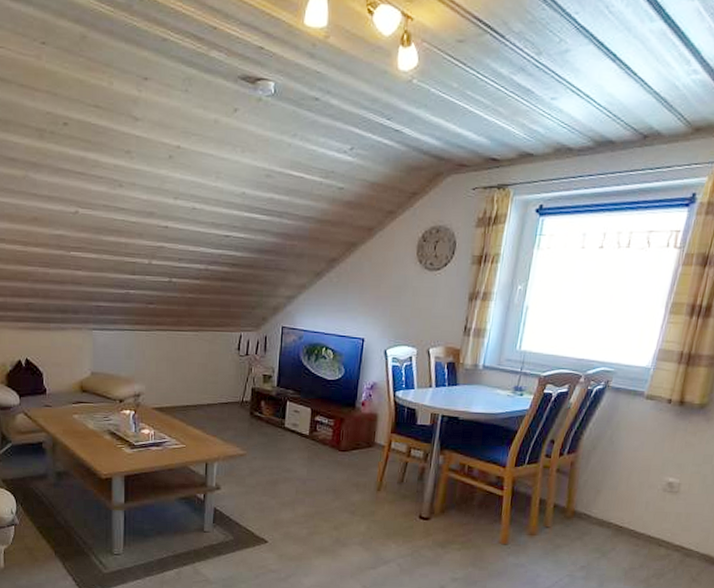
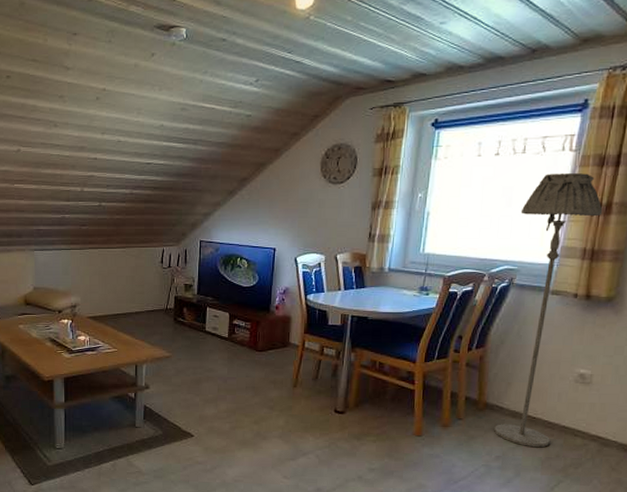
floor lamp: none [580,271,702,558] -> present [494,173,603,448]

